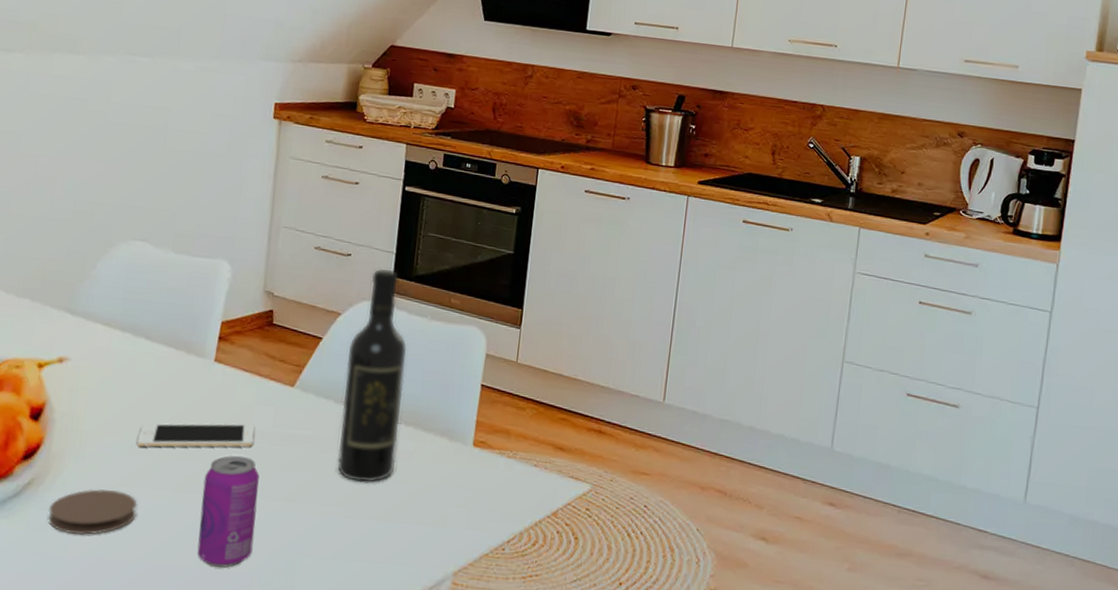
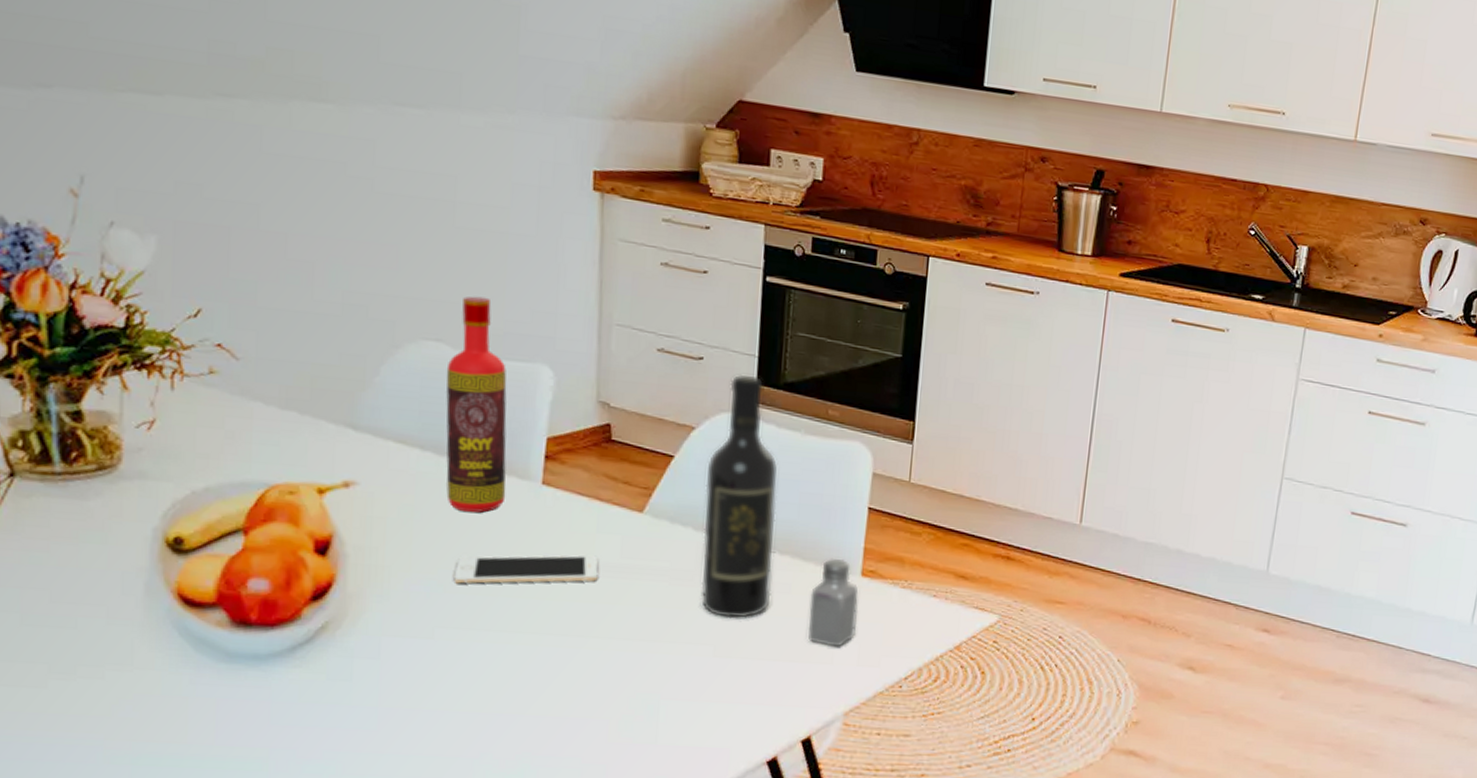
coaster: present [48,489,138,536] -> none [352,632,462,685]
bottle: none [138,204,195,386] -> present [446,296,507,513]
beverage can: present [197,455,260,568] -> none [539,591,609,715]
saltshaker: none [426,429,470,511] -> present [808,558,859,647]

